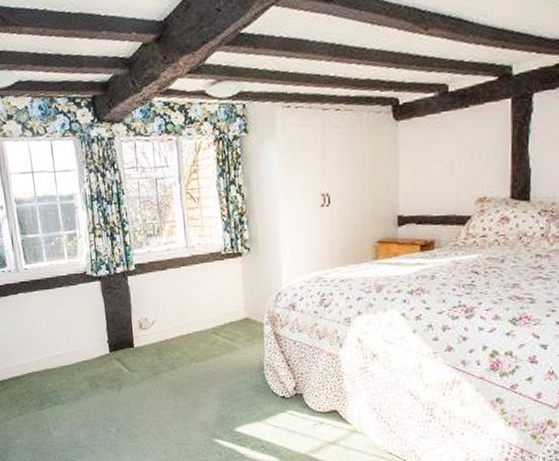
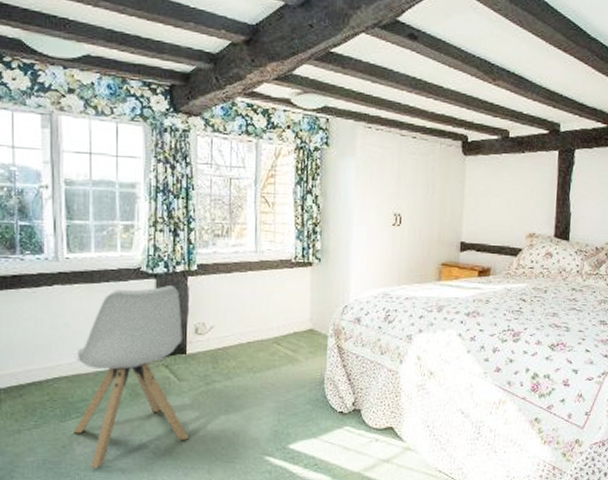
chair: none [41,286,144,449] -> present [73,286,188,468]

